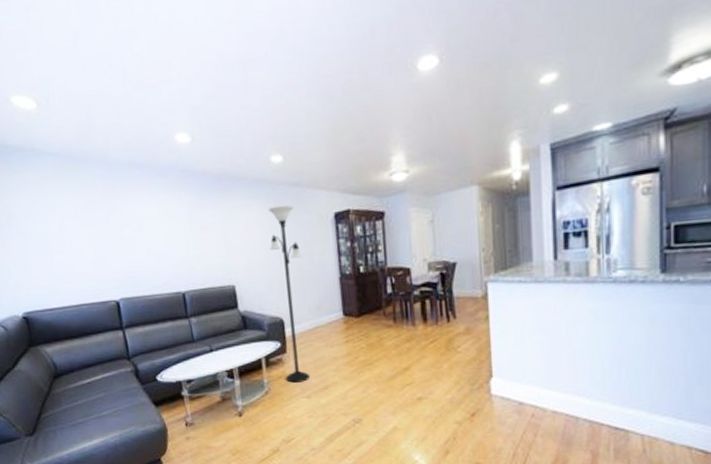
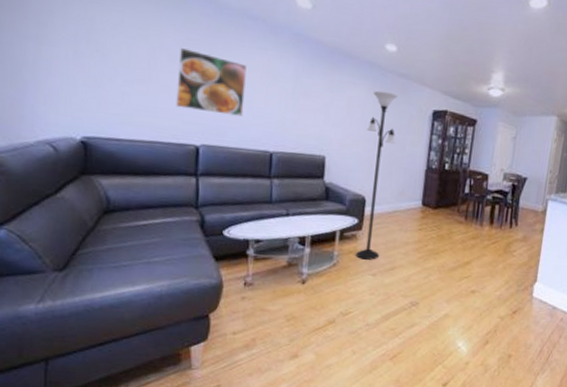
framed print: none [84,211,151,269] -> present [176,47,247,117]

